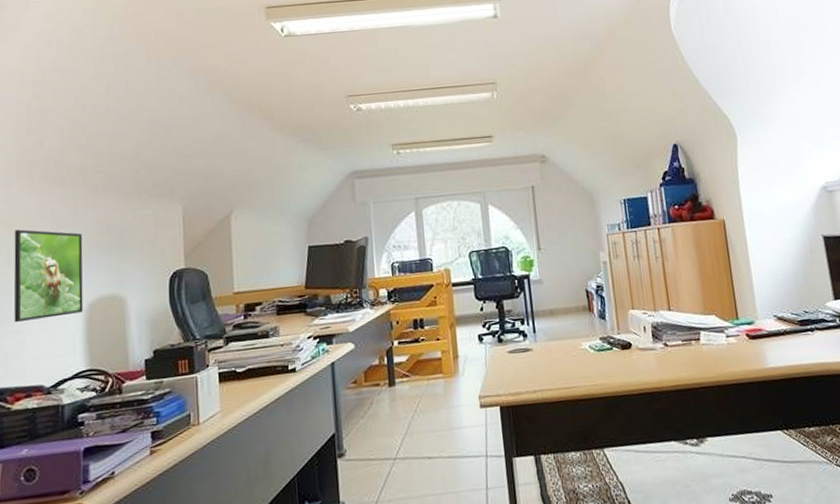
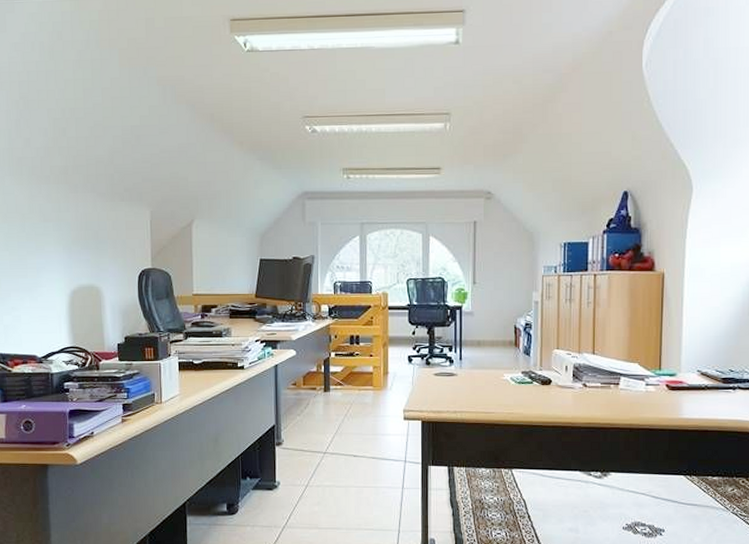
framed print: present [13,229,83,323] -> none [9,219,67,301]

